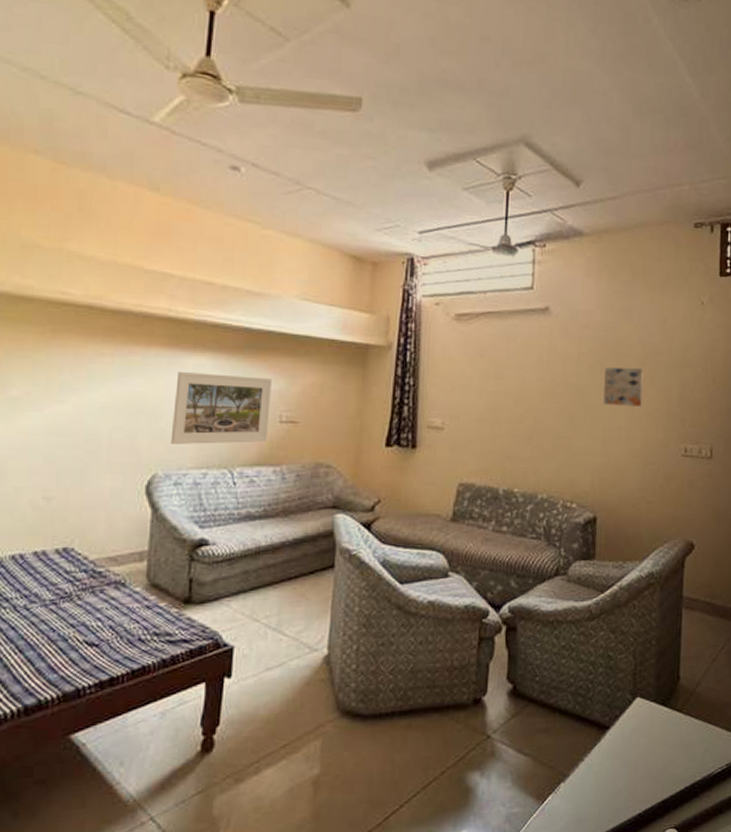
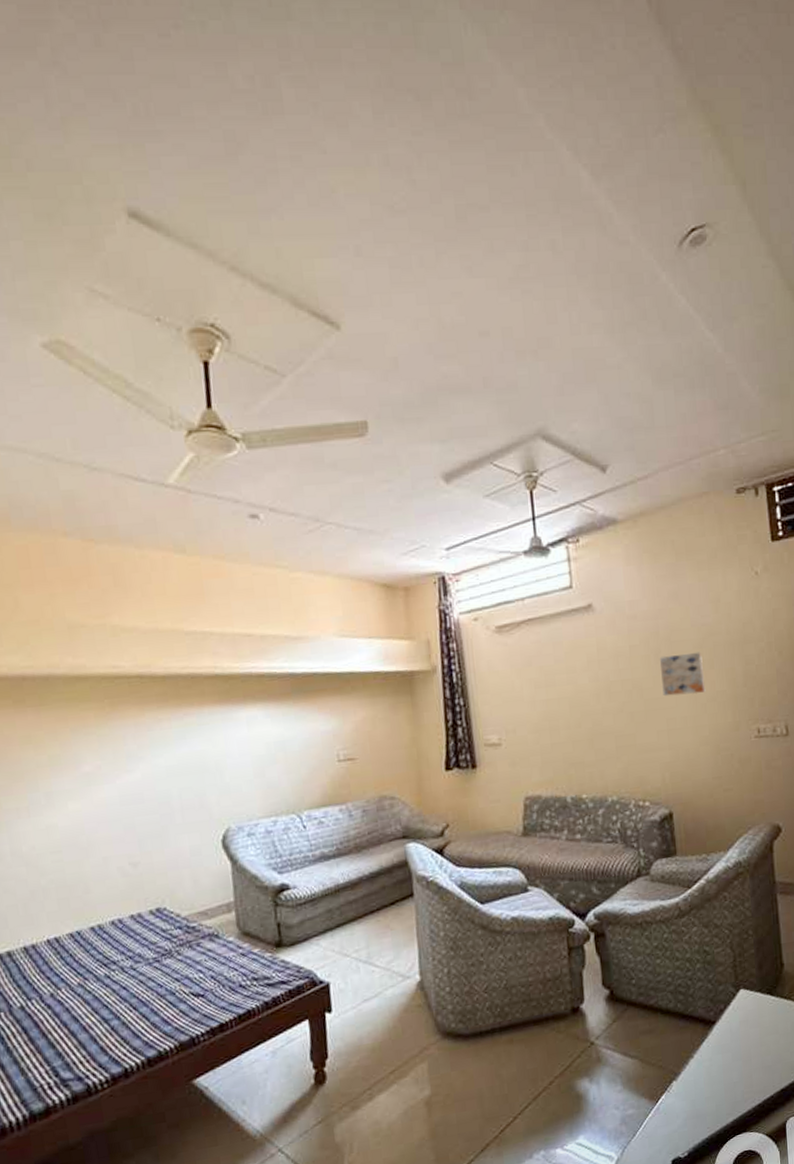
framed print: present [170,371,272,445] -> none [233,720,329,798]

